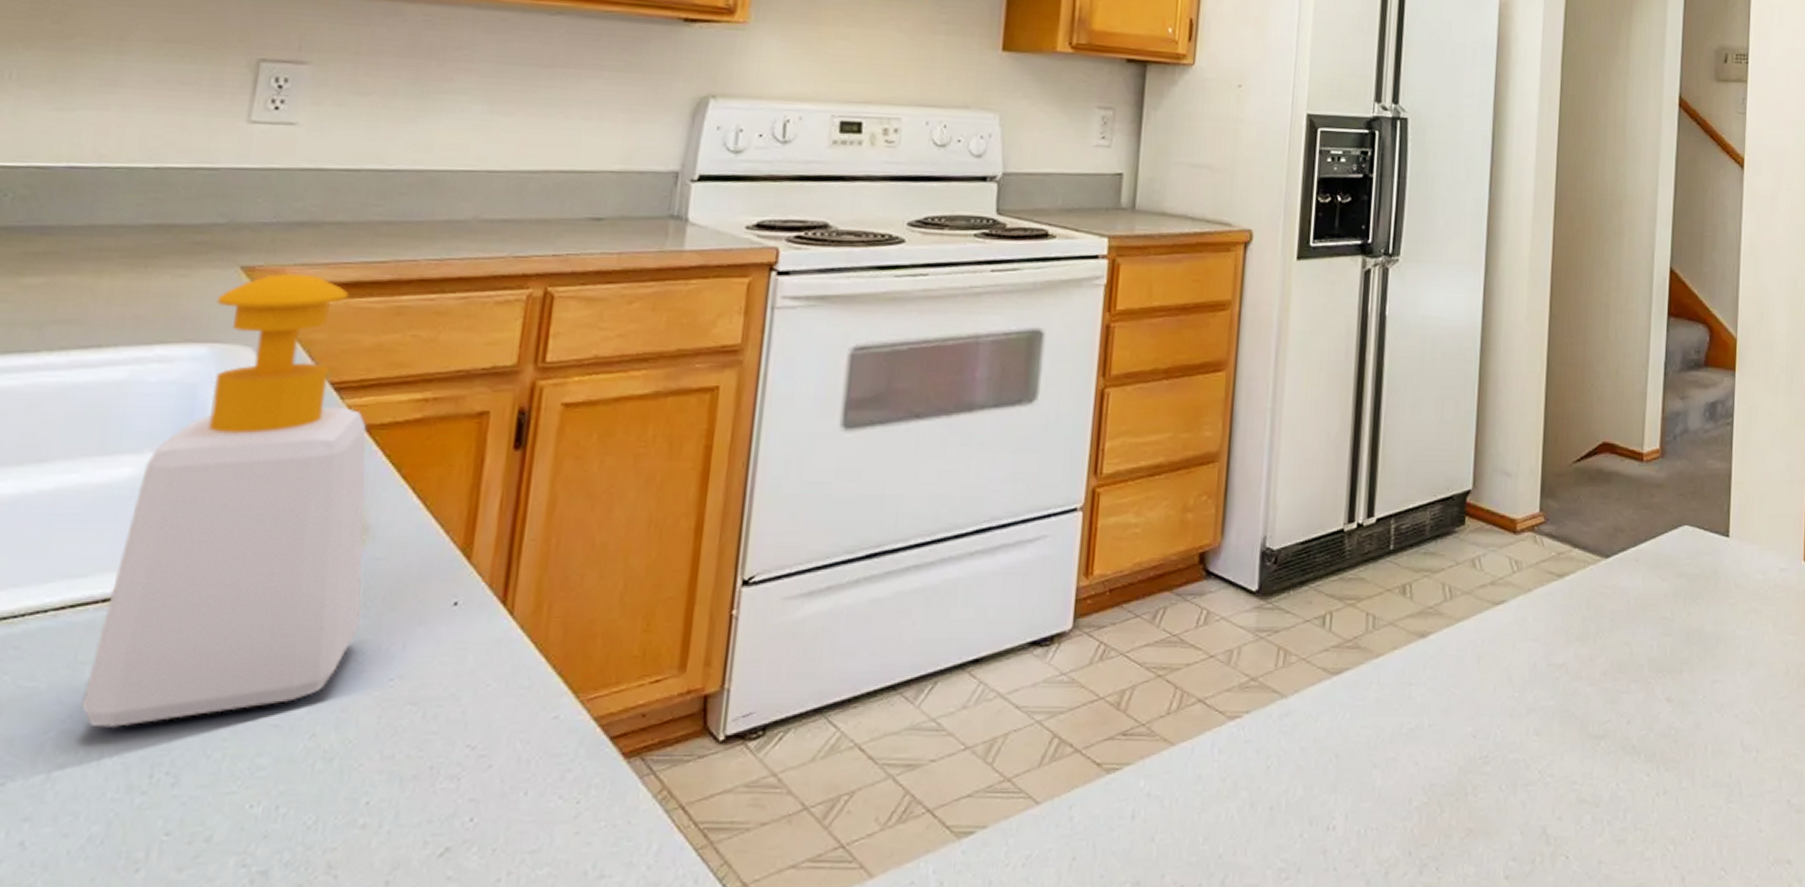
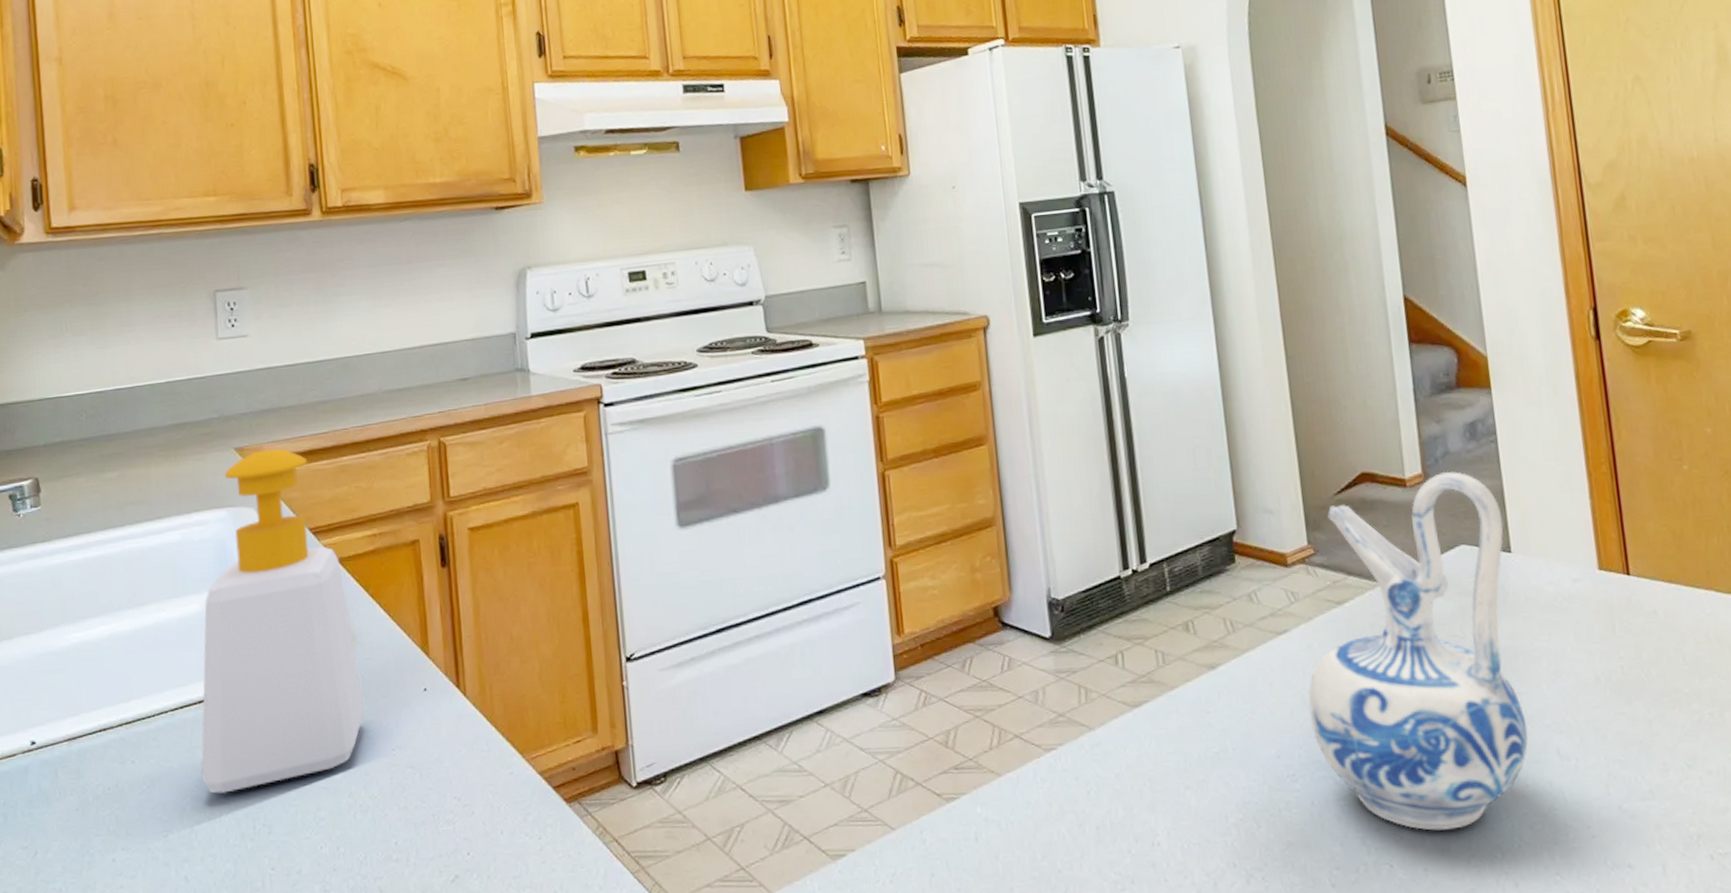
ceramic pitcher: none [1512,449,1726,821] -> present [1308,471,1529,831]

